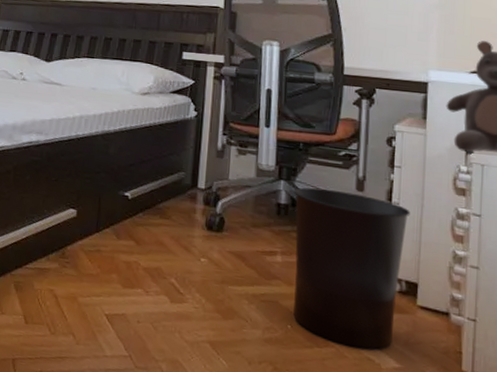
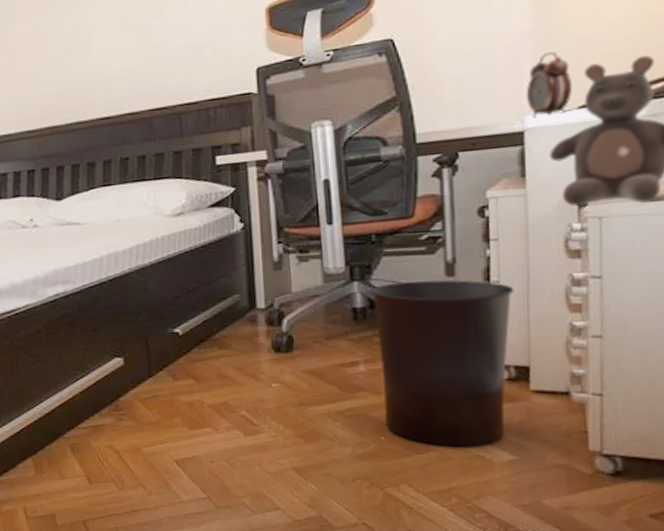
alarm clock: none [432,24,467,74] -> present [527,52,572,118]

